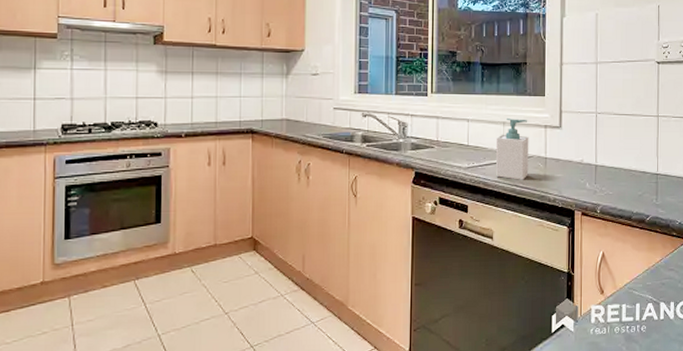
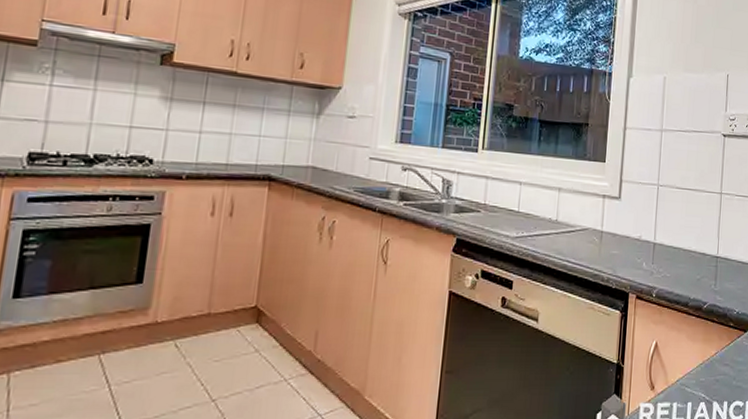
soap bottle: present [496,117,529,180] -> none [547,183,586,255]

